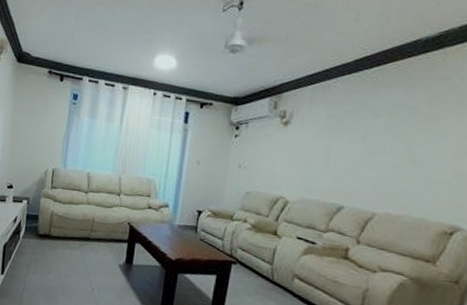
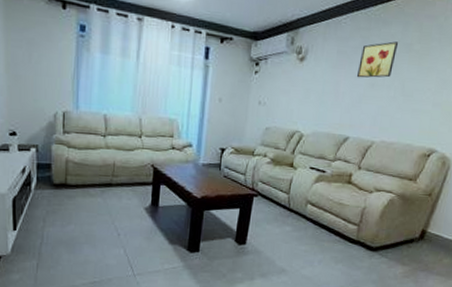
wall art: none [350,104,402,143] -> present [356,41,399,78]

